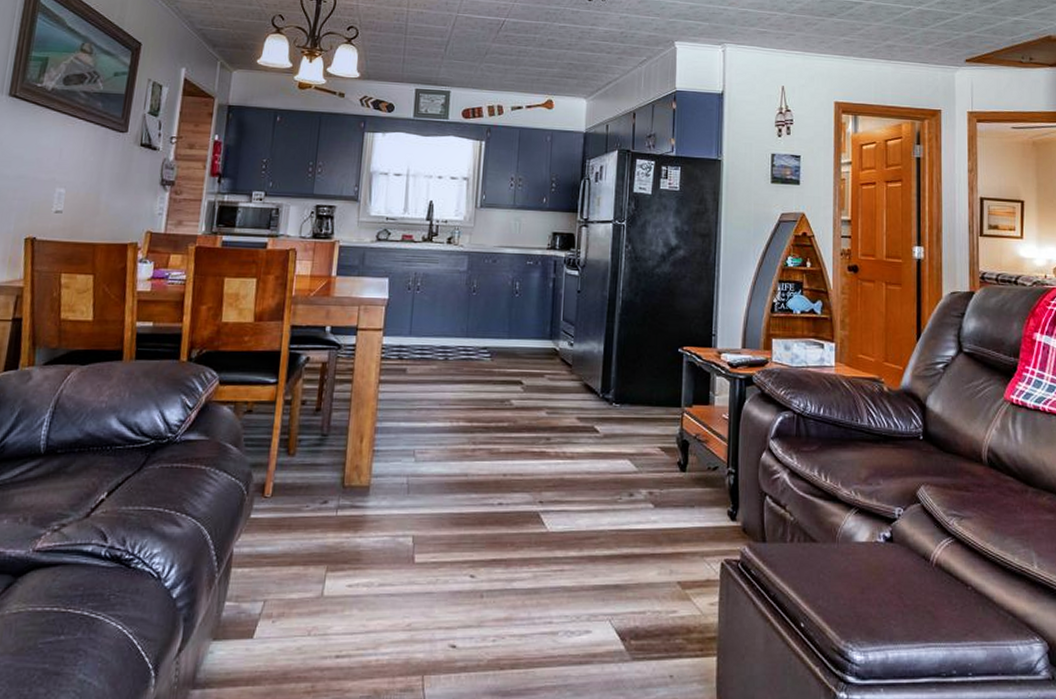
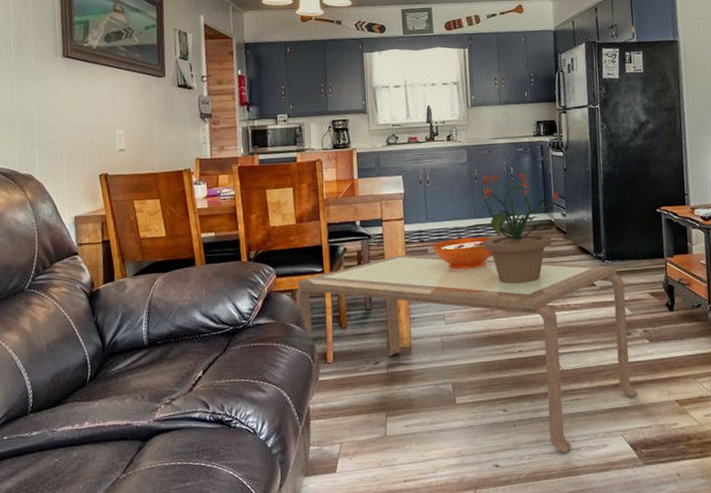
coffee table: none [238,372,633,636] -> present [296,255,637,453]
decorative bowl: none [413,359,485,397] -> present [433,237,493,269]
potted plant: none [453,286,570,421] -> present [464,172,561,284]

